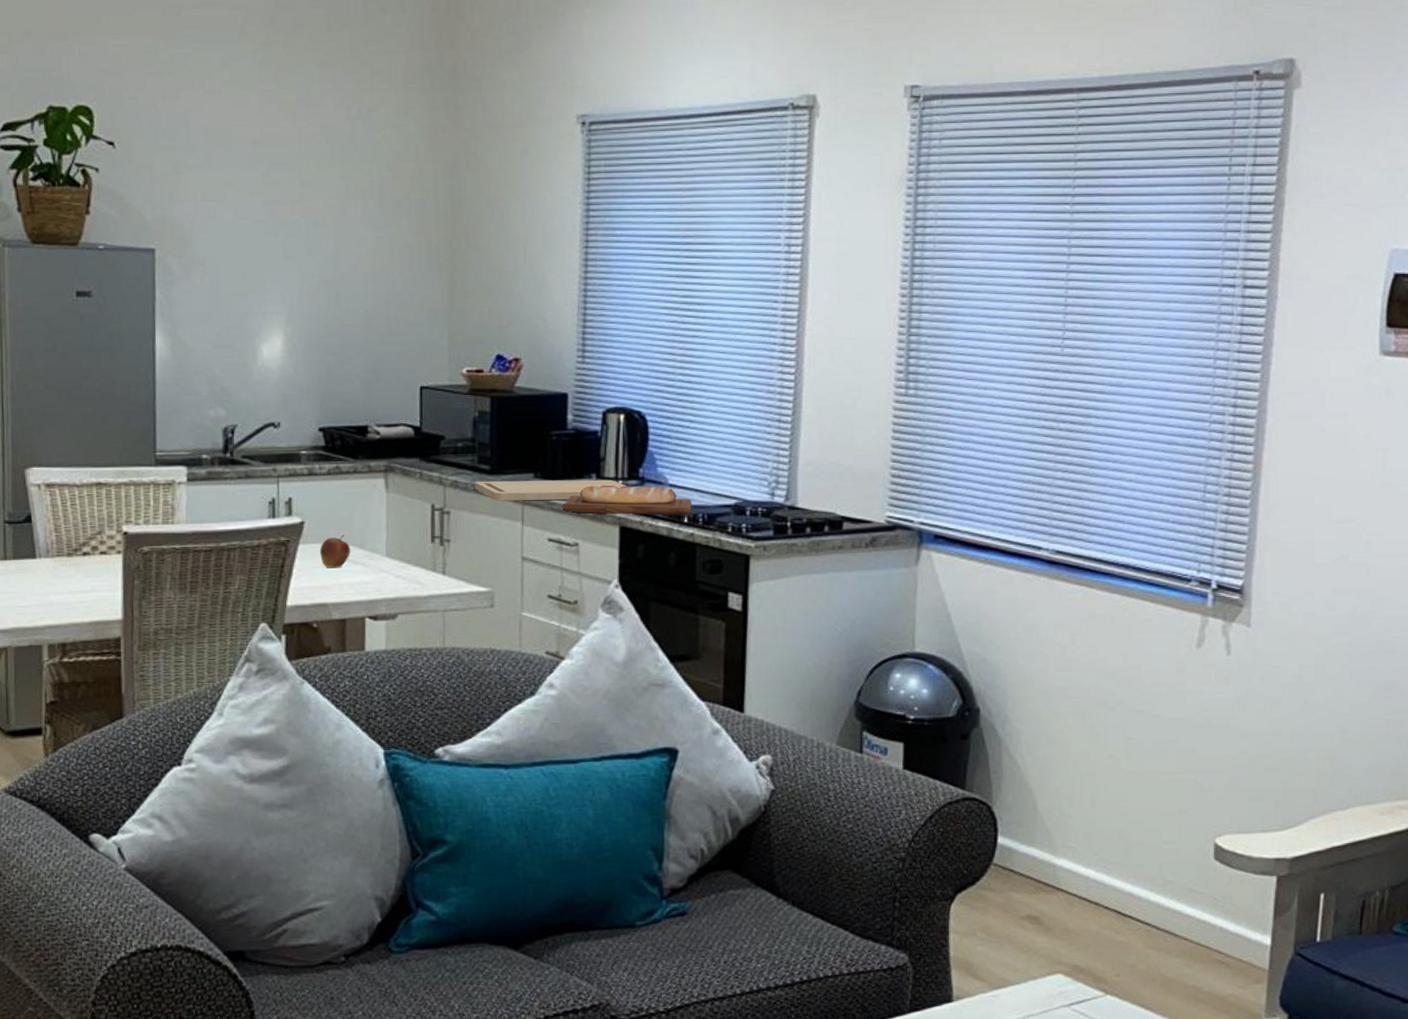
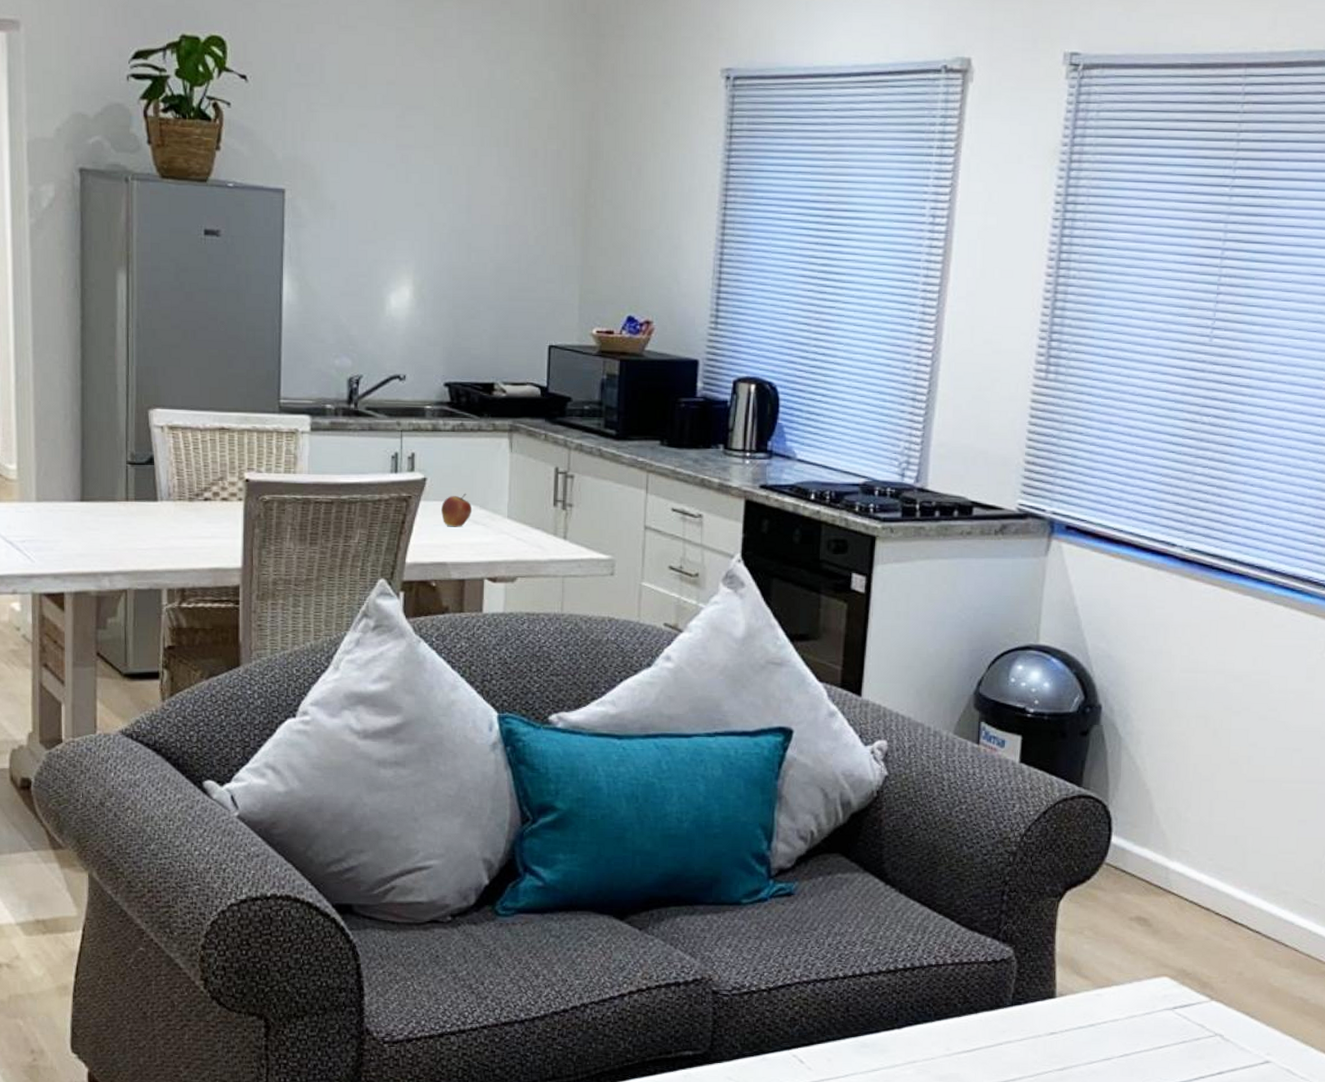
cutting board: present [474,479,627,501] -> none [599,445,754,470]
bread loaf: present [562,485,692,516] -> none [688,456,819,492]

